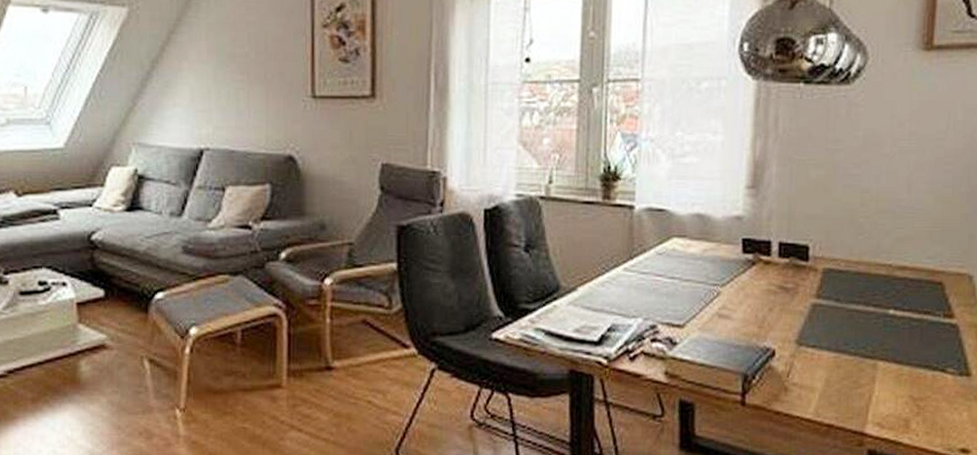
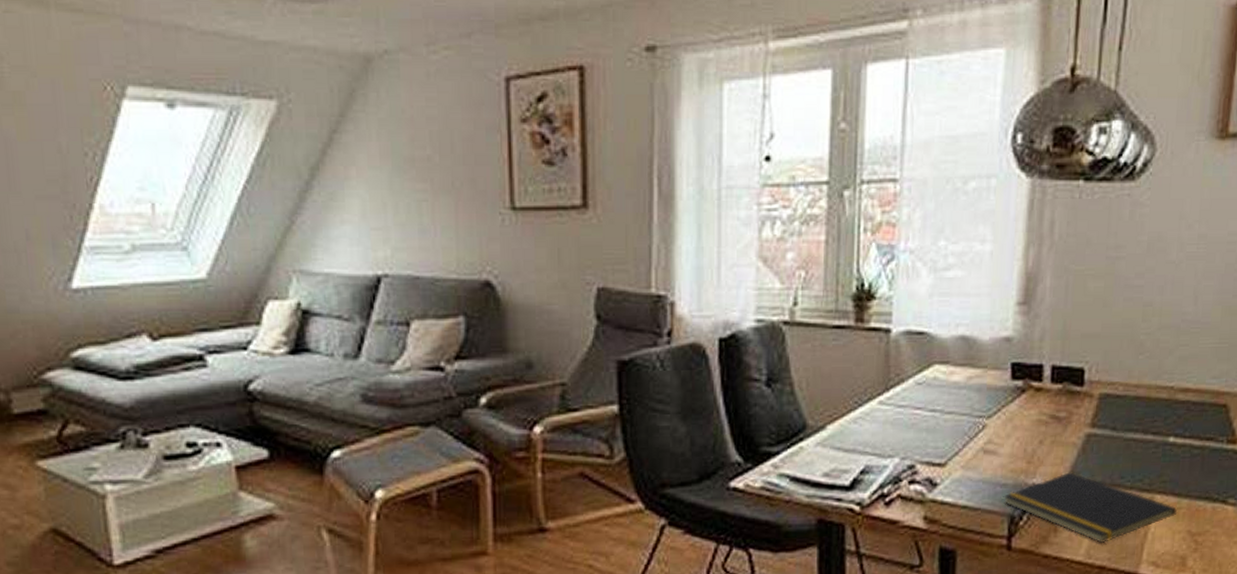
notepad: none [737,337,900,403] -> present [1003,472,1178,543]

